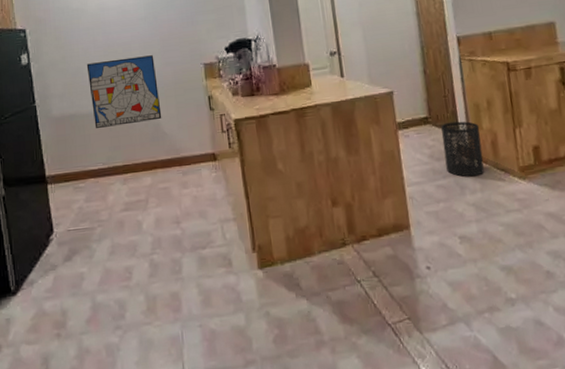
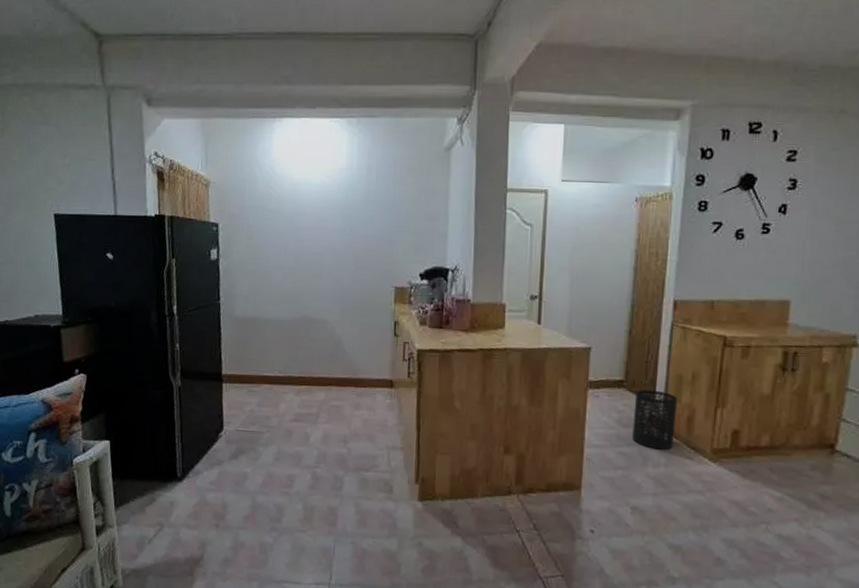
wall art: present [86,55,162,129] -> none [275,268,345,337]

